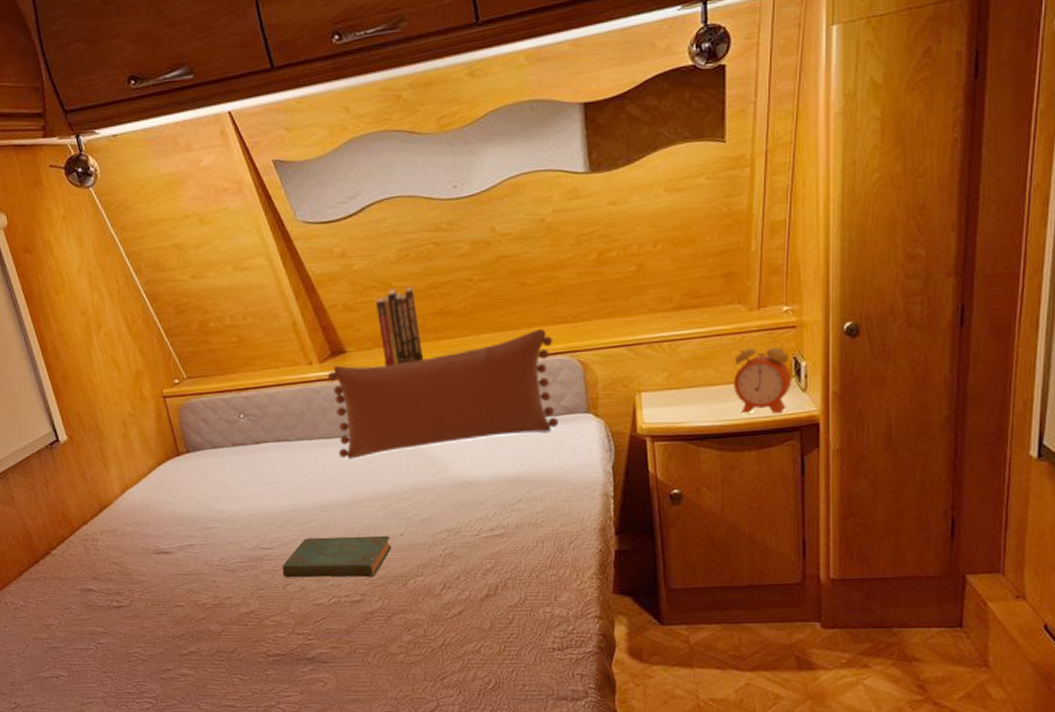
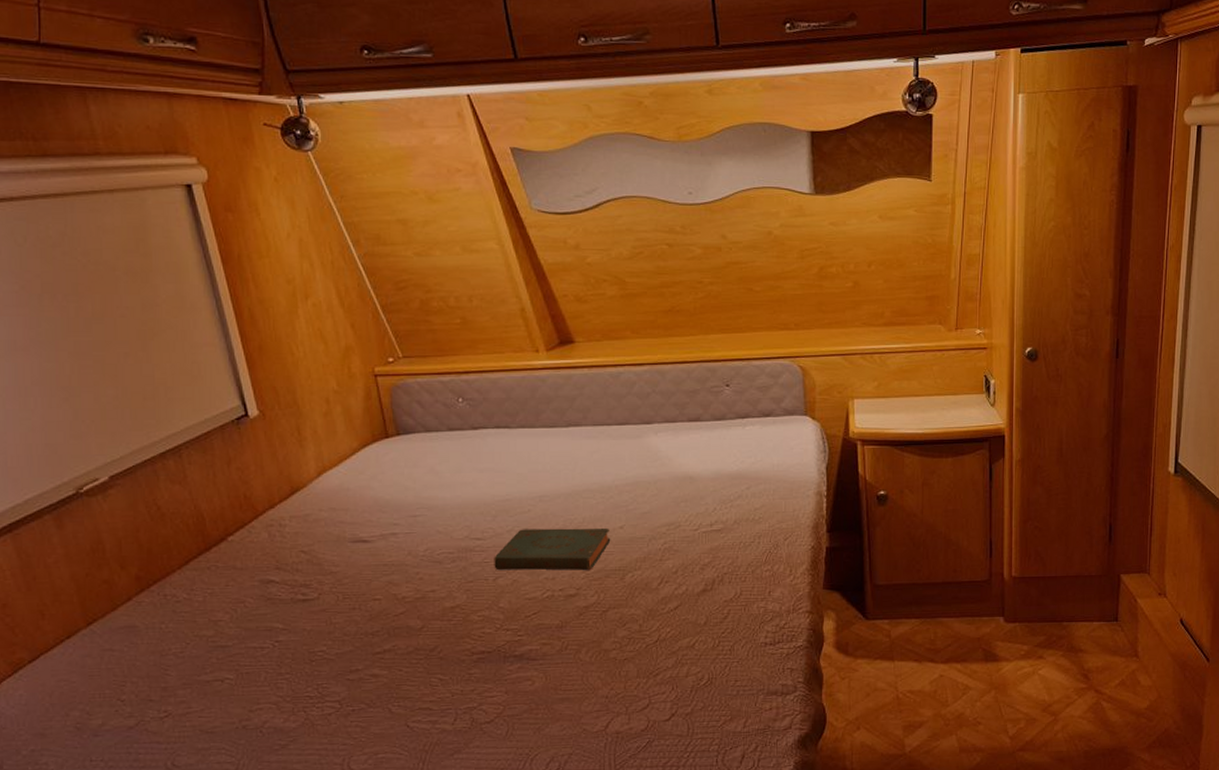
pillow: present [327,329,558,460] -> none [553,334,778,450]
books: present [376,285,423,367] -> none [608,282,651,359]
alarm clock: present [733,337,793,414] -> none [933,356,983,424]

